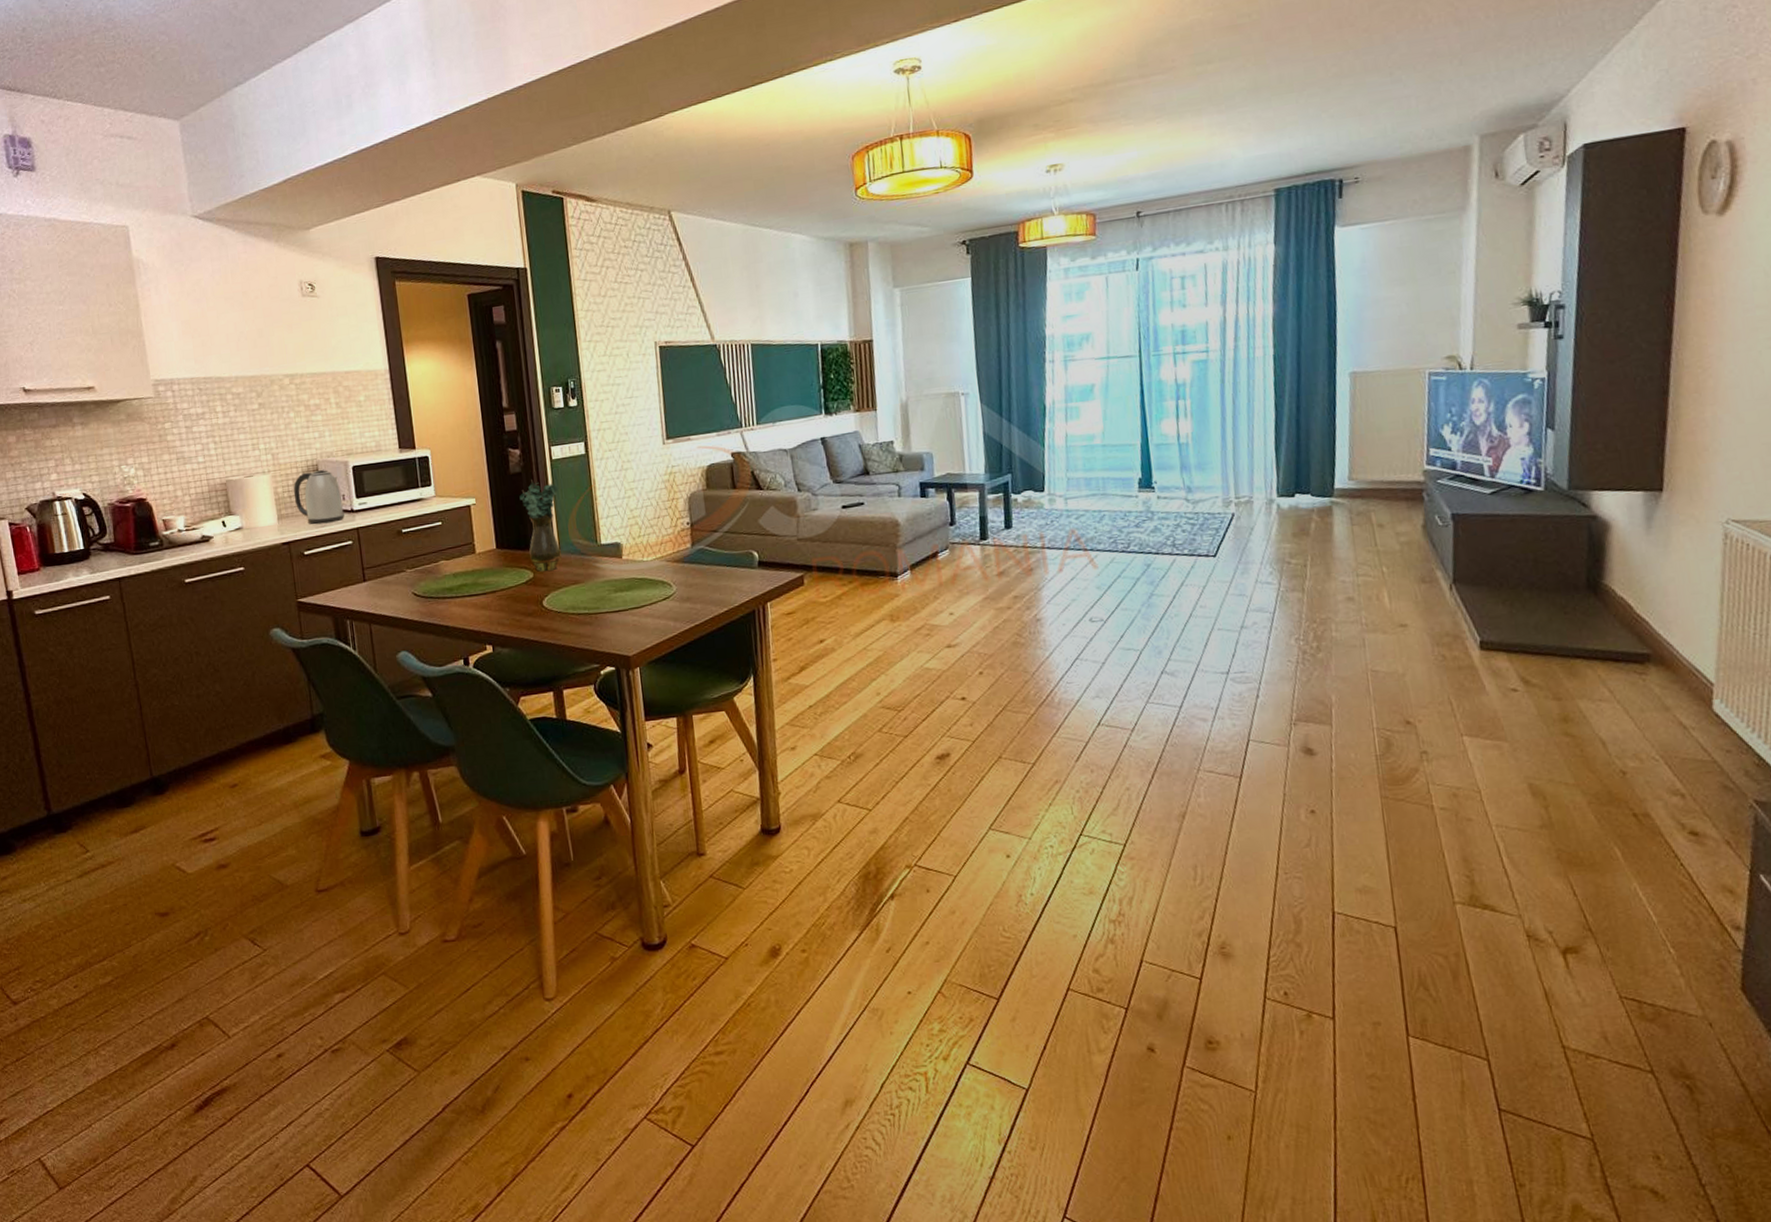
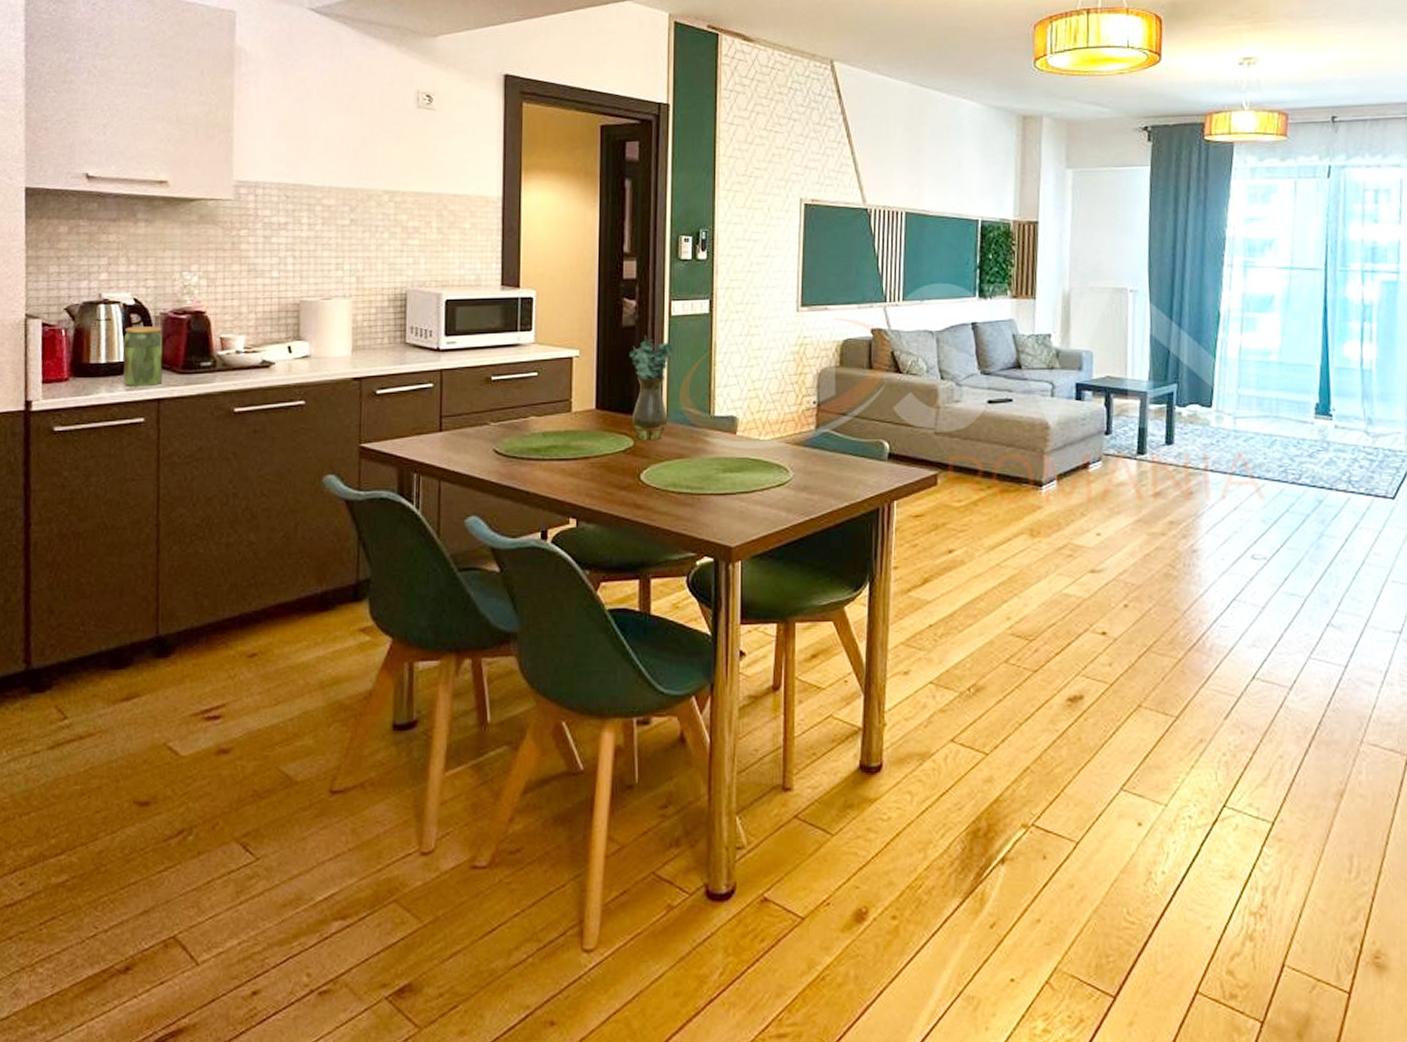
jar: none [80,515,119,570] -> present [123,326,163,386]
kettle: present [293,470,345,525] -> none [374,300,429,361]

